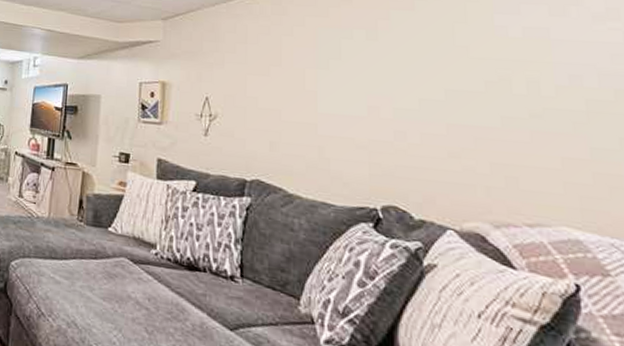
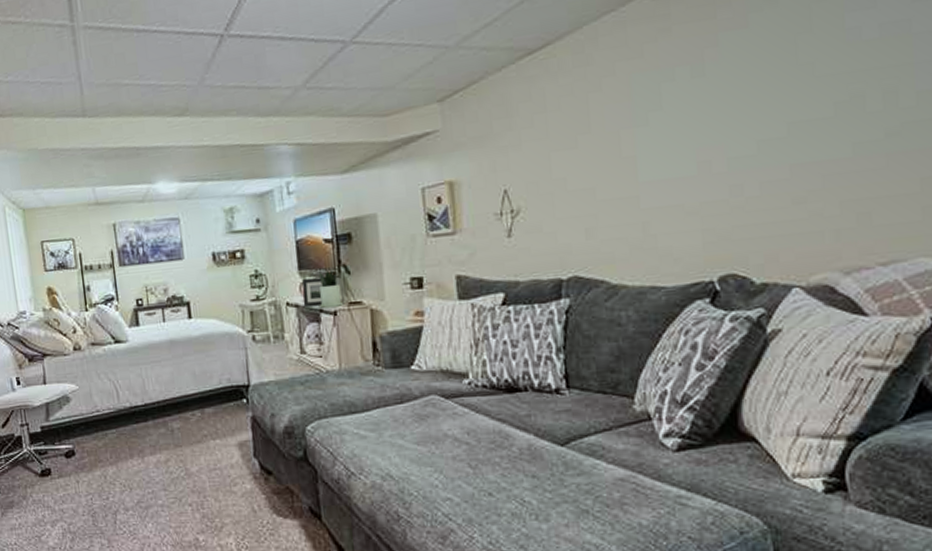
picture frame: none [28,136,60,161] -> present [302,278,338,308]
planter: none [41,132,62,165] -> present [318,269,344,309]

